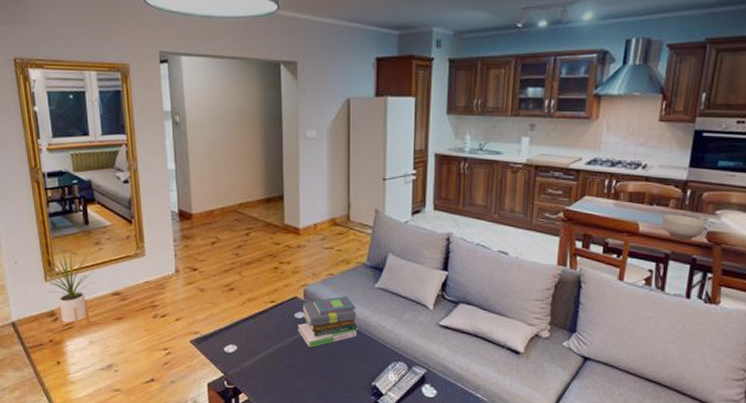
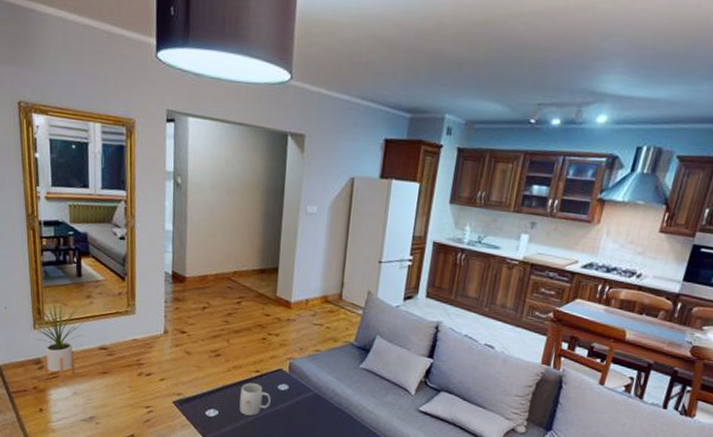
mug: none [256,314,289,348] -> present [239,383,271,416]
books: present [297,296,356,348] -> none [279,373,339,420]
bowl: present [662,214,707,240] -> none [648,325,693,352]

